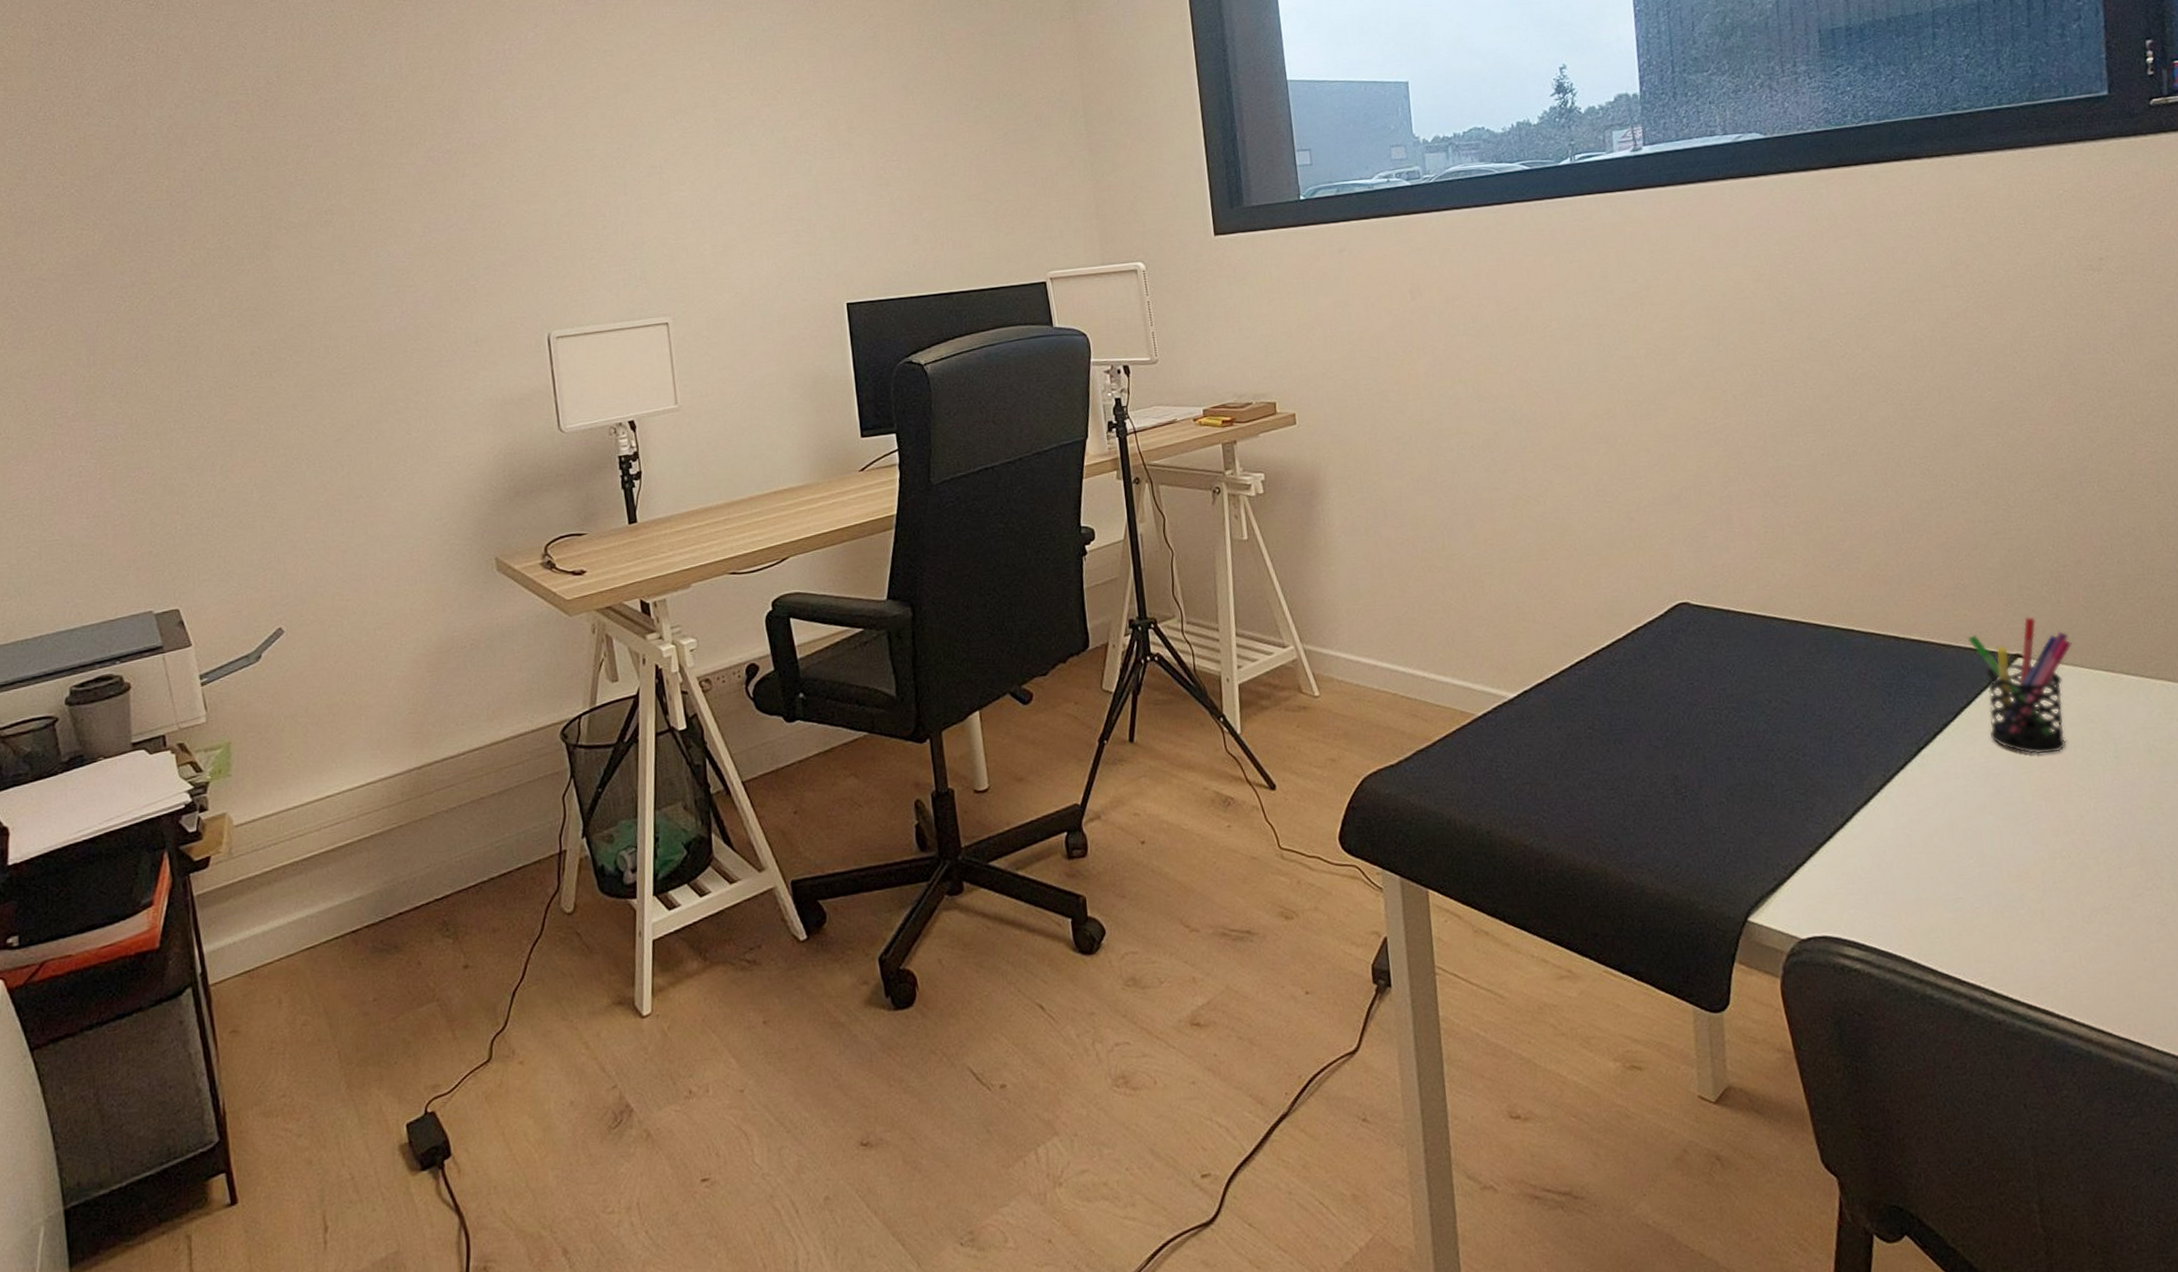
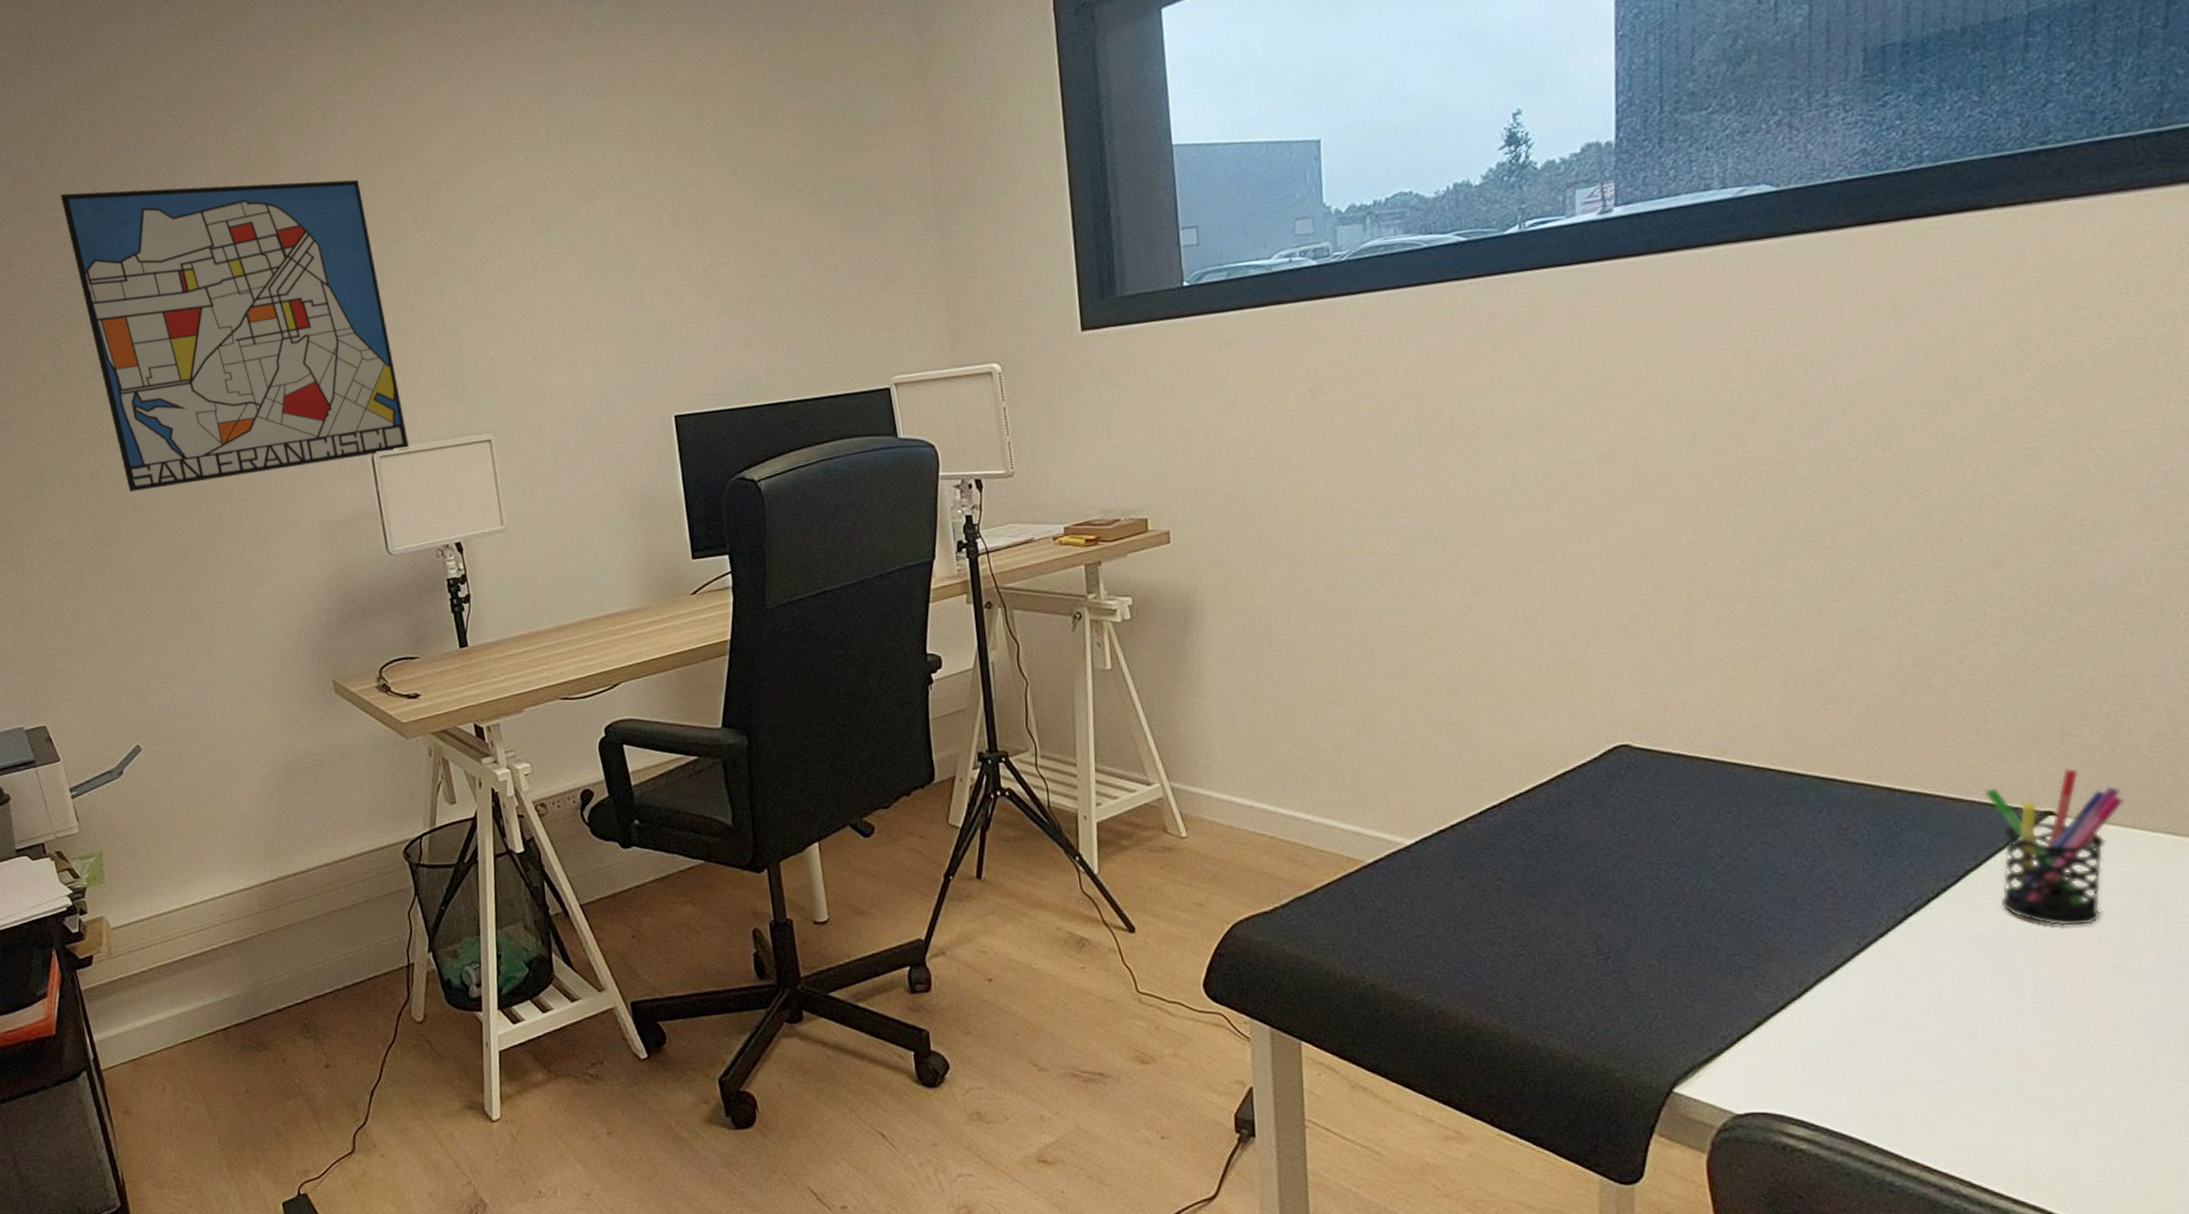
wall art: none [243,78,587,368] -> present [61,179,410,492]

